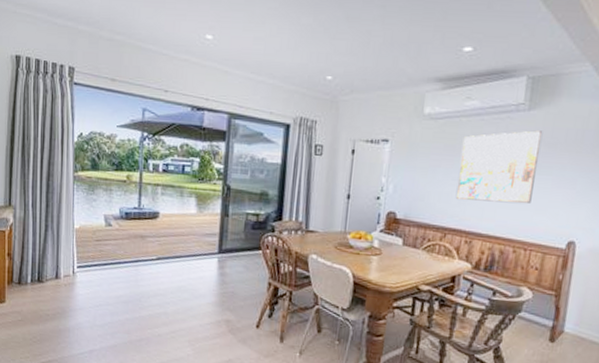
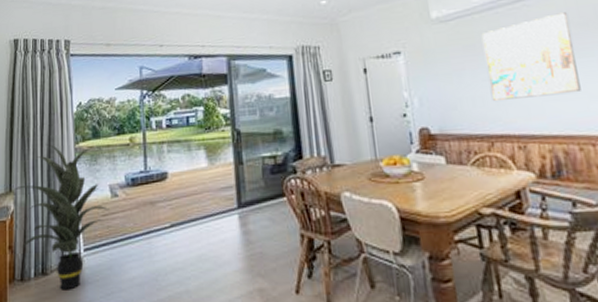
indoor plant: none [13,168,103,298] -> present [14,144,110,290]

